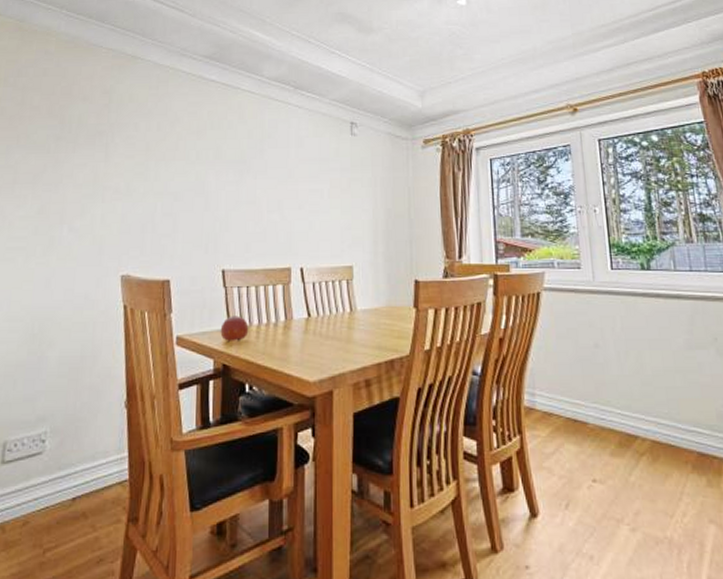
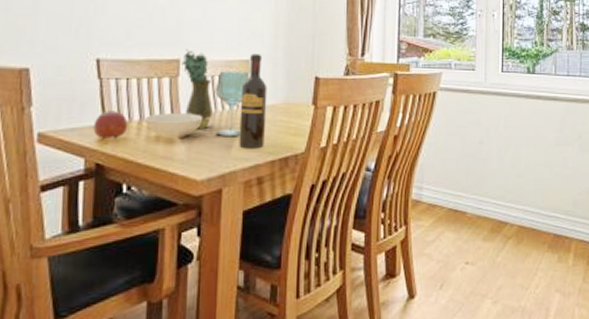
bowl: none [262,318,313,342] -> present [145,114,203,139]
vase: none [293,258,321,332] -> present [182,49,213,129]
wine glass: none [322,277,352,340] -> present [215,71,249,137]
wine bottle: none [346,260,371,352] -> present [239,54,268,149]

